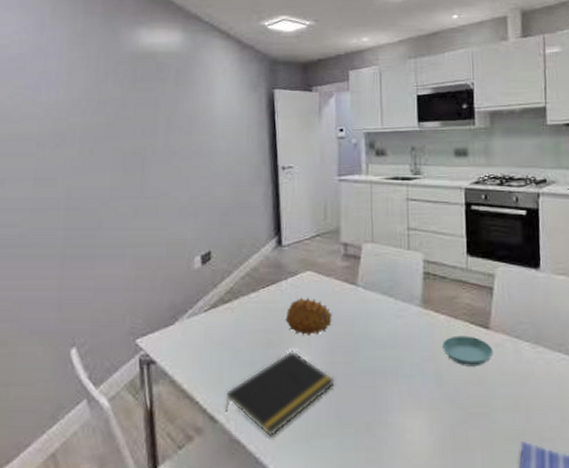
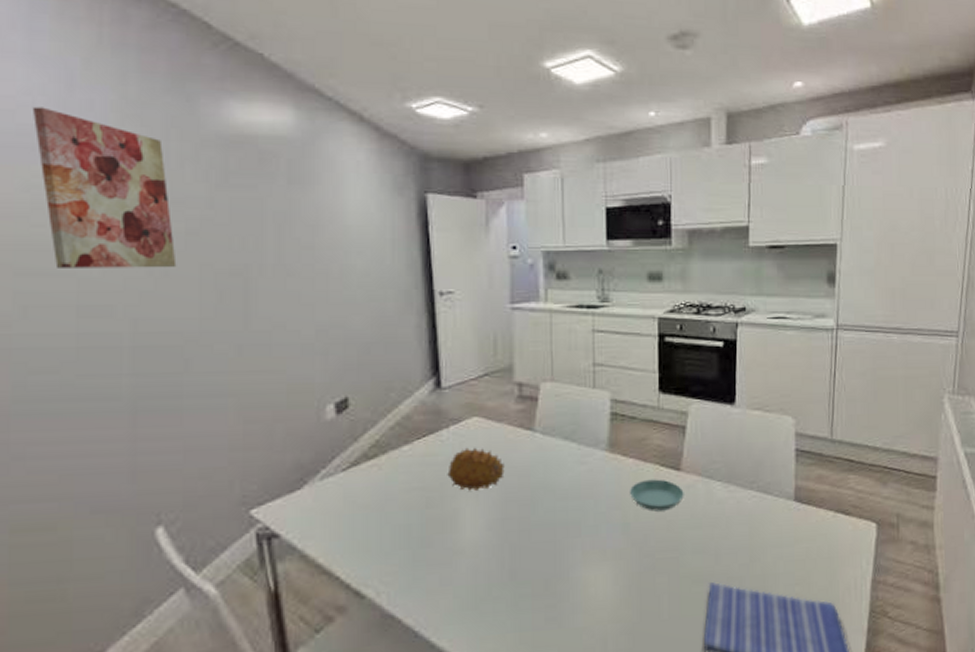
wall art: none [19,41,99,151] -> present [32,106,177,268]
notepad: present [225,351,335,437] -> none [374,509,508,608]

